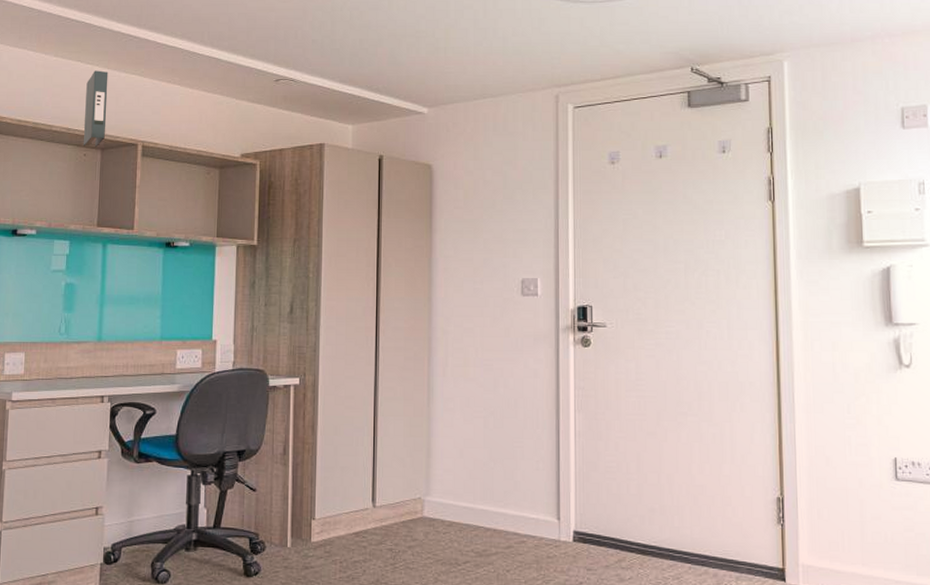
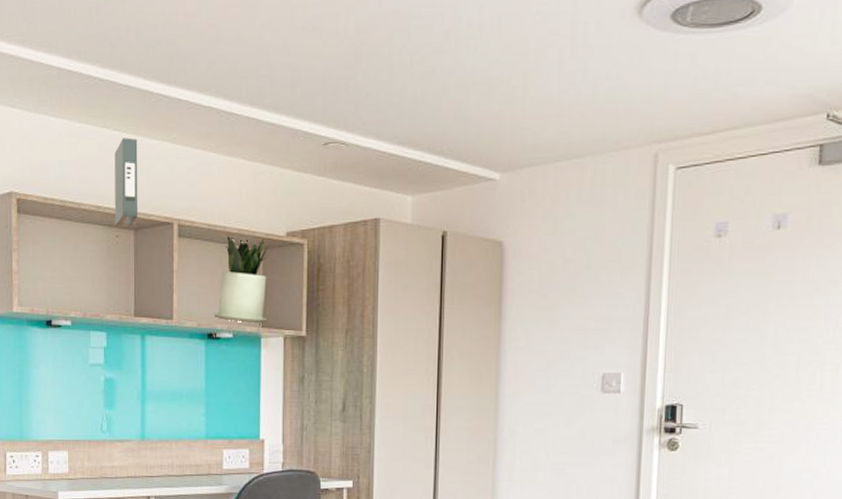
planter: none [172,156,224,234] -> present [214,235,268,324]

